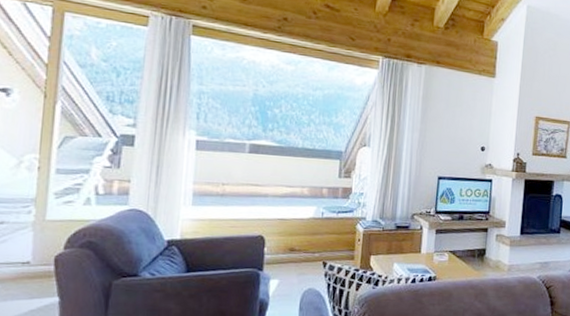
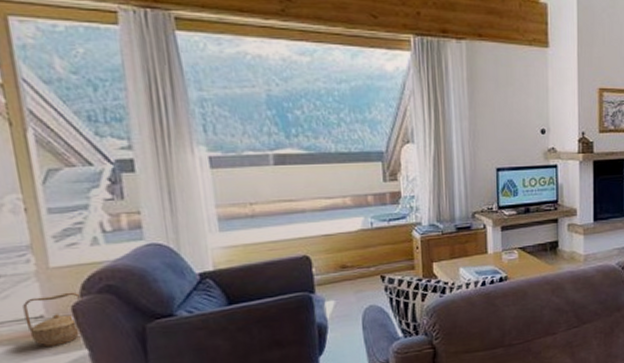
basket: none [14,243,66,291] -> present [22,292,83,347]

